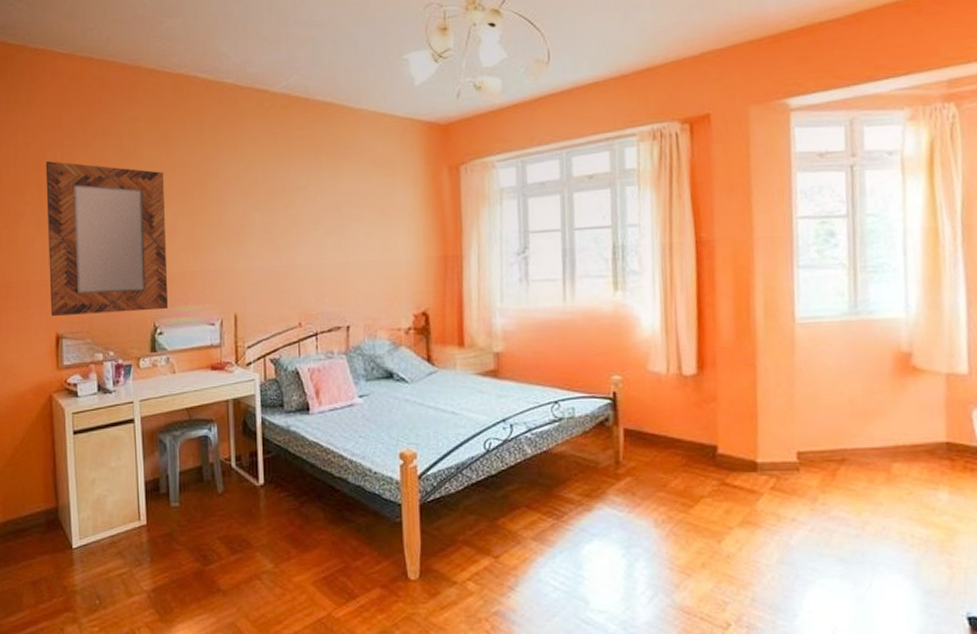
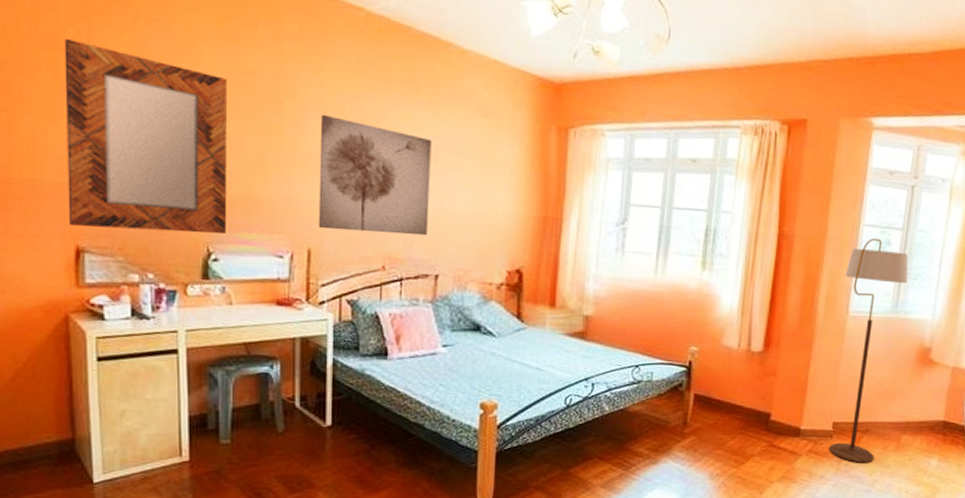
wall art: none [238,189,337,294] -> present [318,114,432,236]
floor lamp: none [783,230,865,501] -> present [829,238,909,463]

